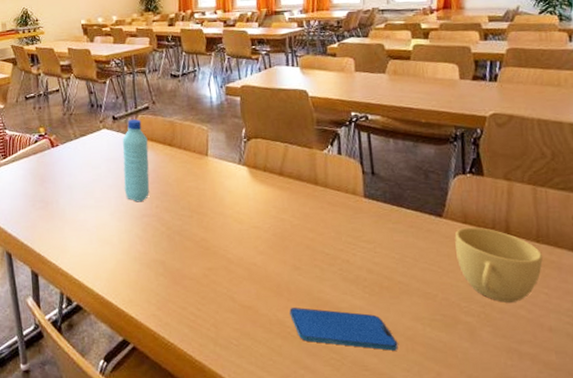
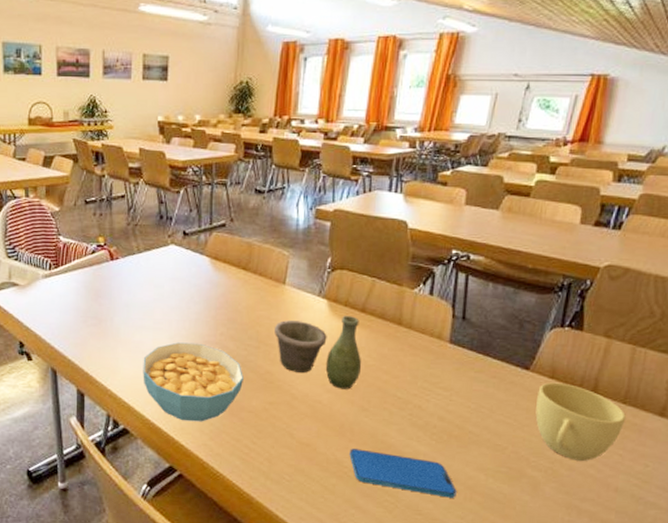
cereal bowl: none [88,217,182,293] -> present [143,342,243,422]
water bottle: present [122,119,150,203] -> none [187,237,220,328]
vase: none [203,180,288,250] -> present [273,316,362,390]

